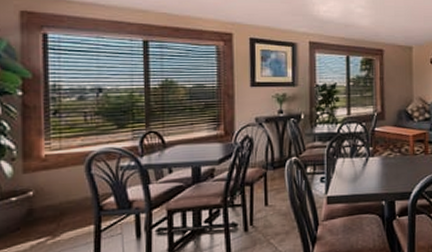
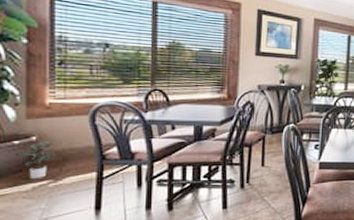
potted plant: none [11,196,56,238] -> present [13,142,59,180]

